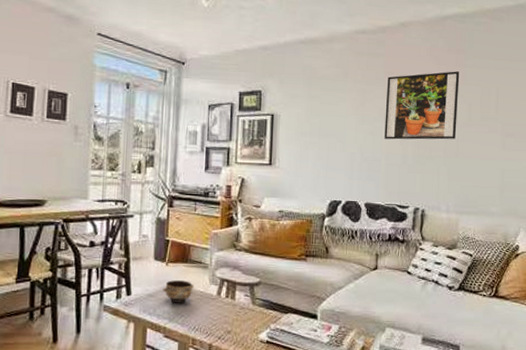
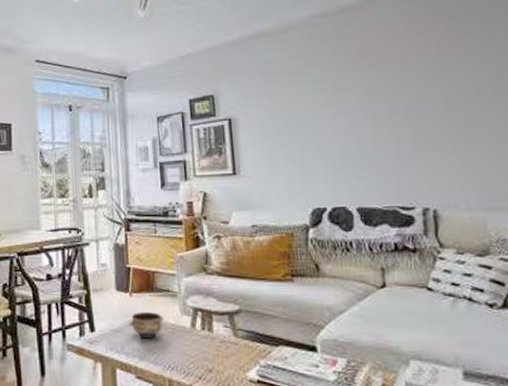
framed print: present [384,71,460,140] -> none [362,41,463,131]

